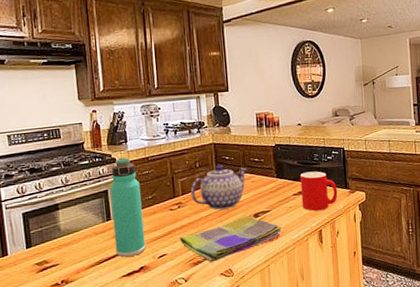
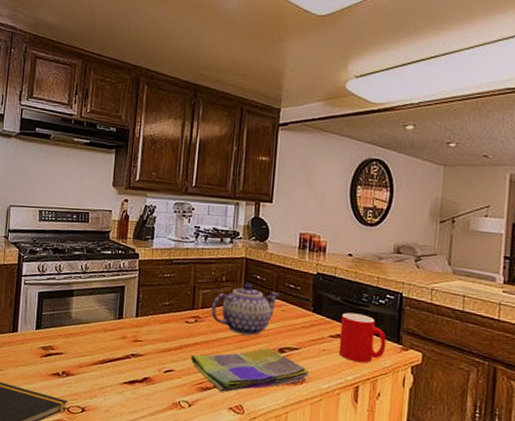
thermos bottle: present [110,157,146,257] -> none [121,254,159,364]

